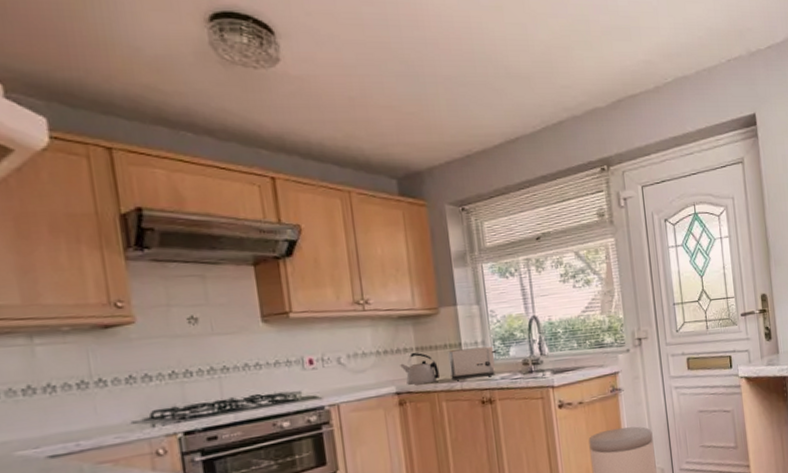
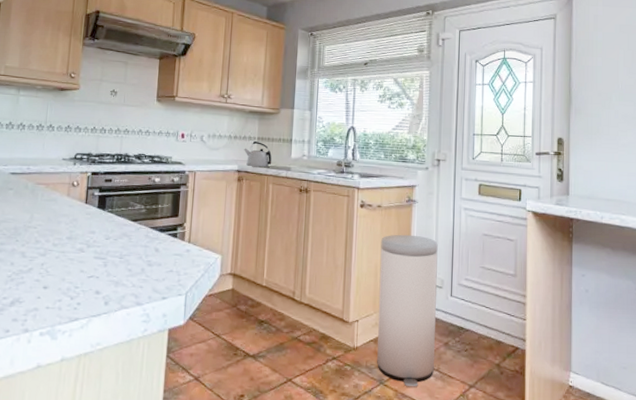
toaster: present [448,346,497,381] -> none [279,144,318,170]

